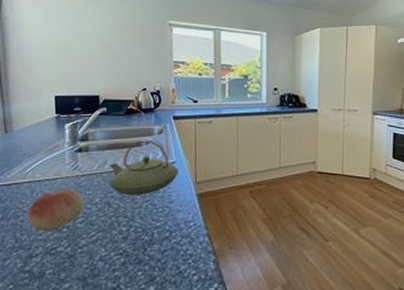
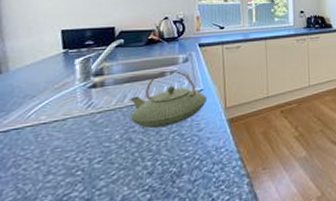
fruit: present [27,189,84,232] -> none [31,128,101,179]

